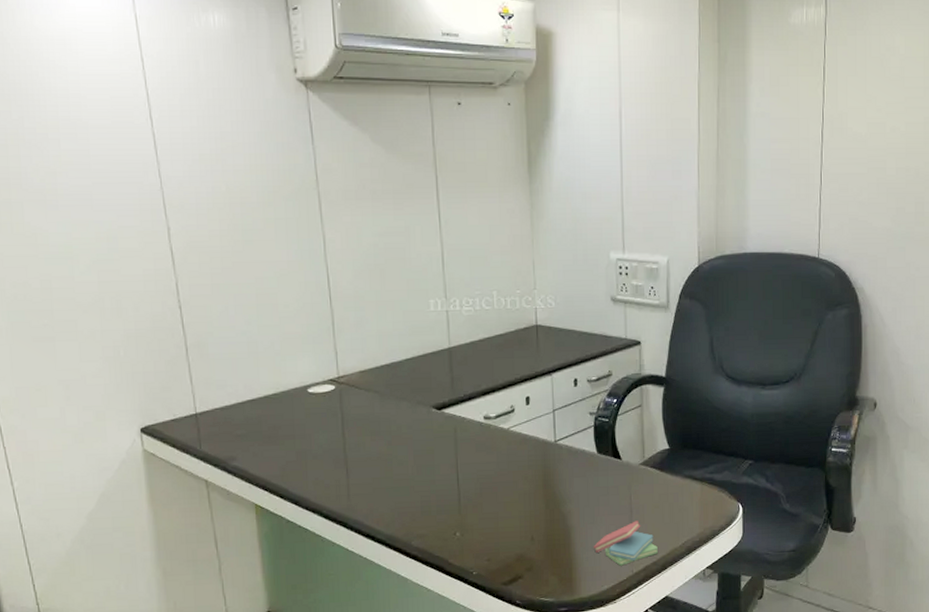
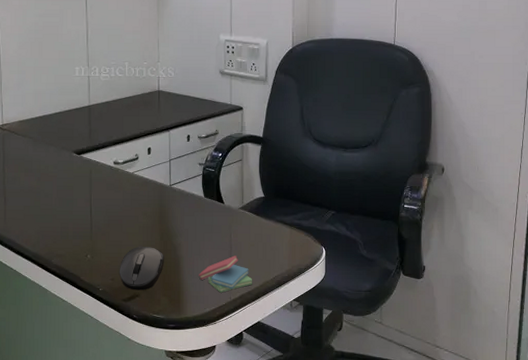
computer mouse: none [496,517,552,571] -> present [119,246,165,290]

